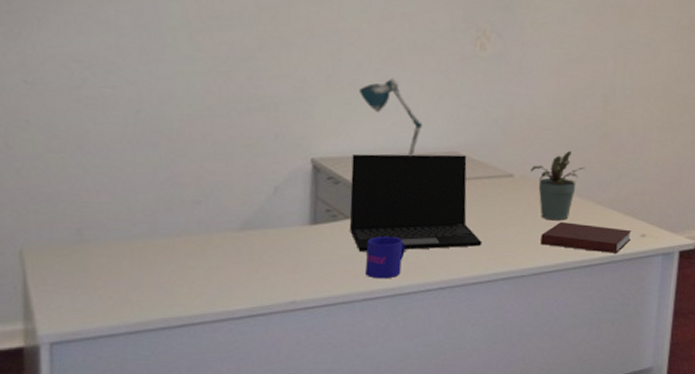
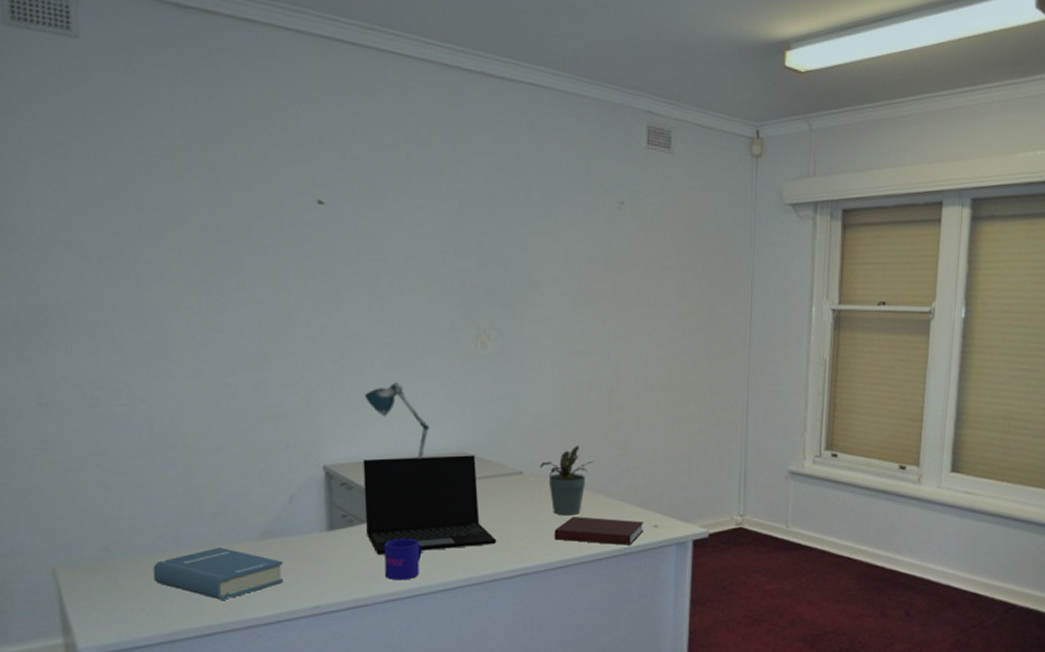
hardback book: none [125,236,261,291] -> present [153,546,283,600]

